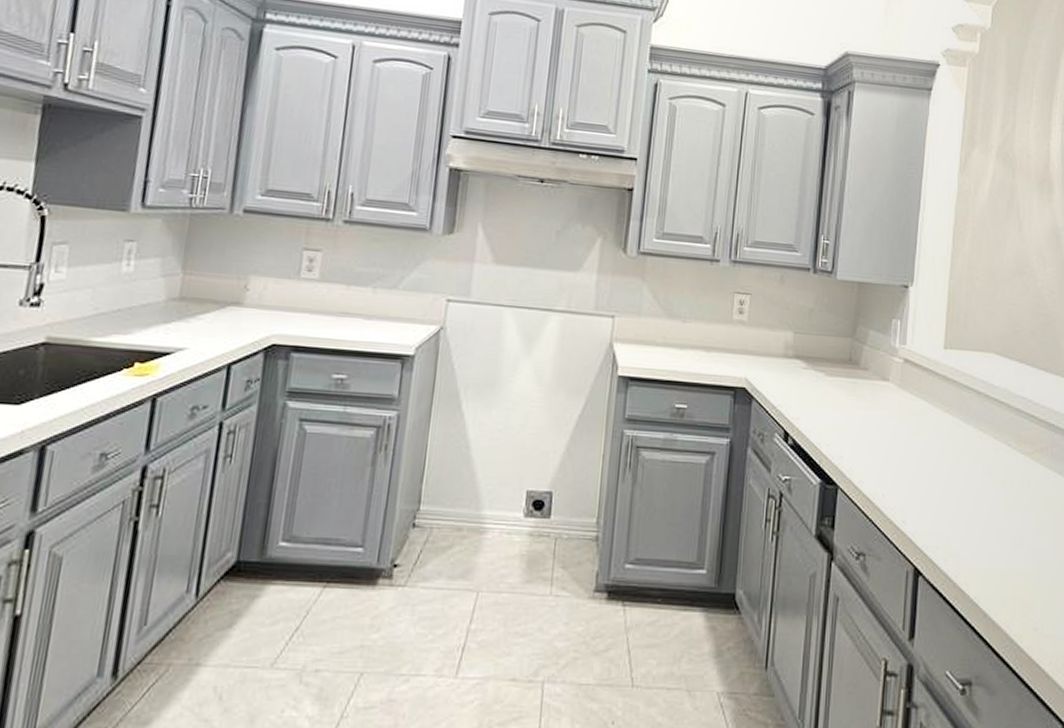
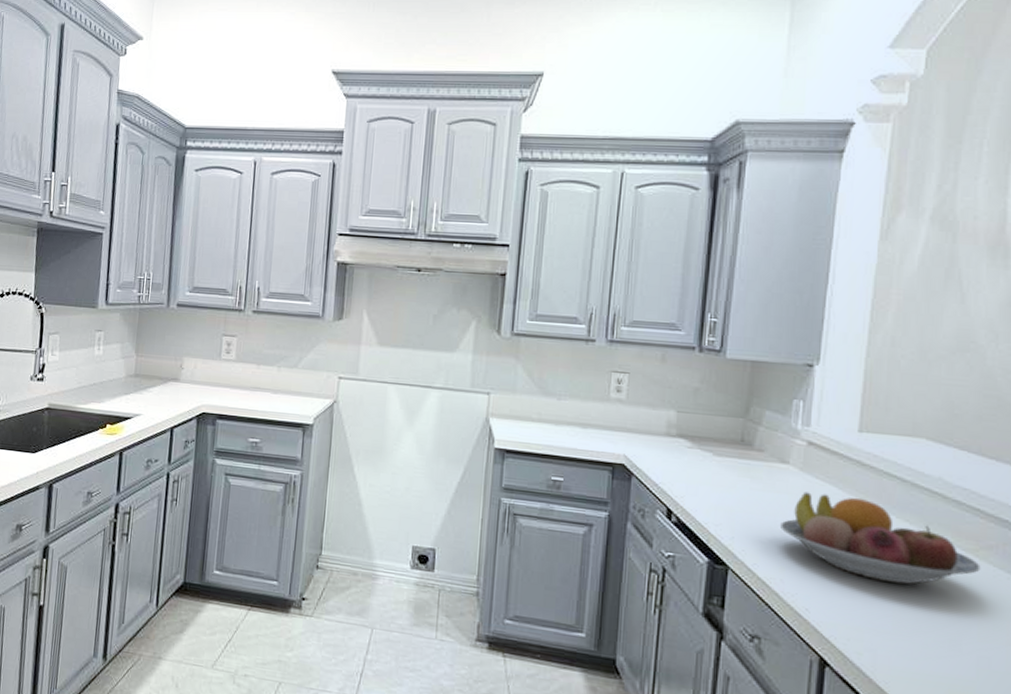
fruit bowl: none [882,407,1035,489] -> present [780,492,981,585]

